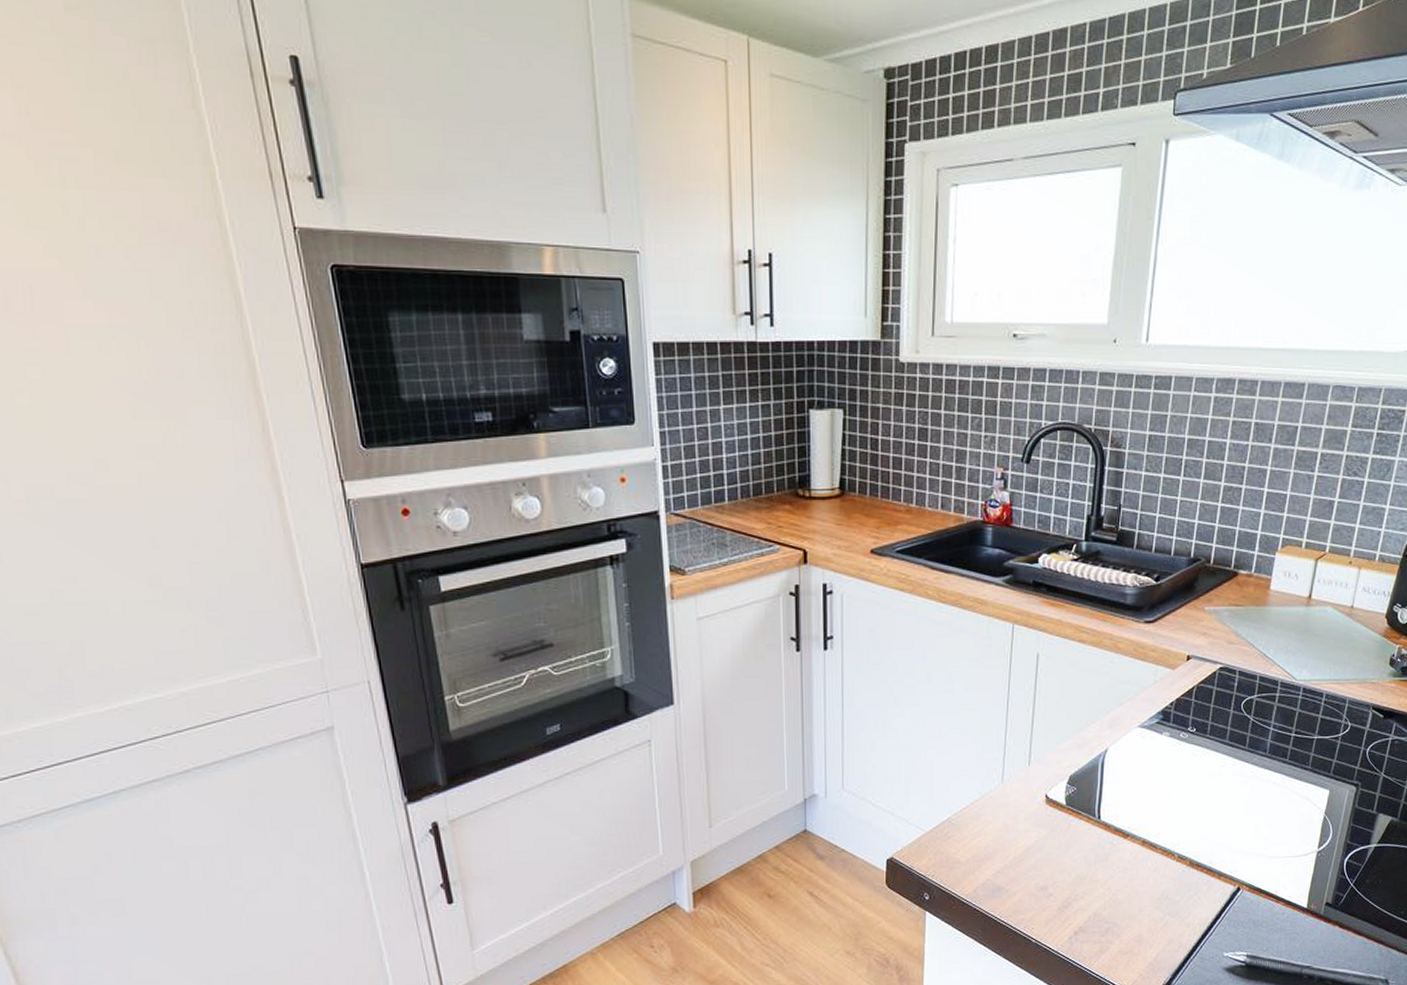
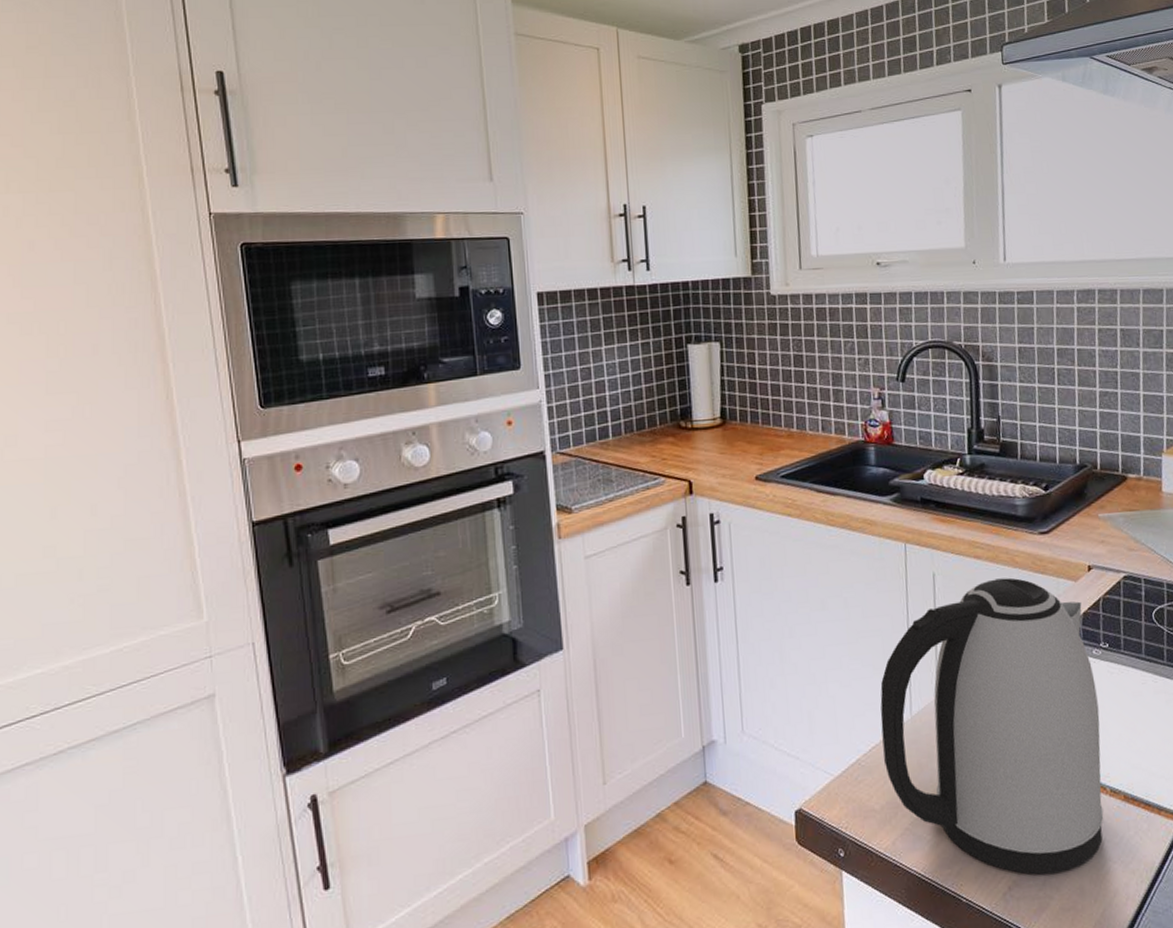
kettle: none [973,662,1178,924] -> present [880,577,1104,875]

